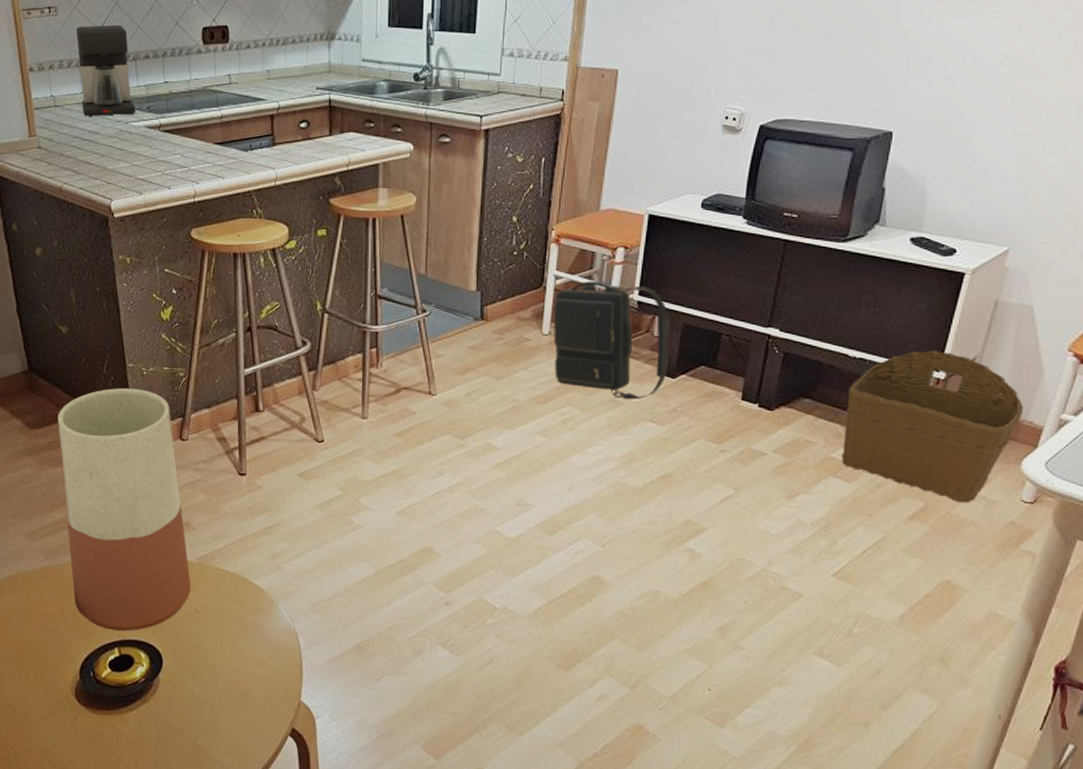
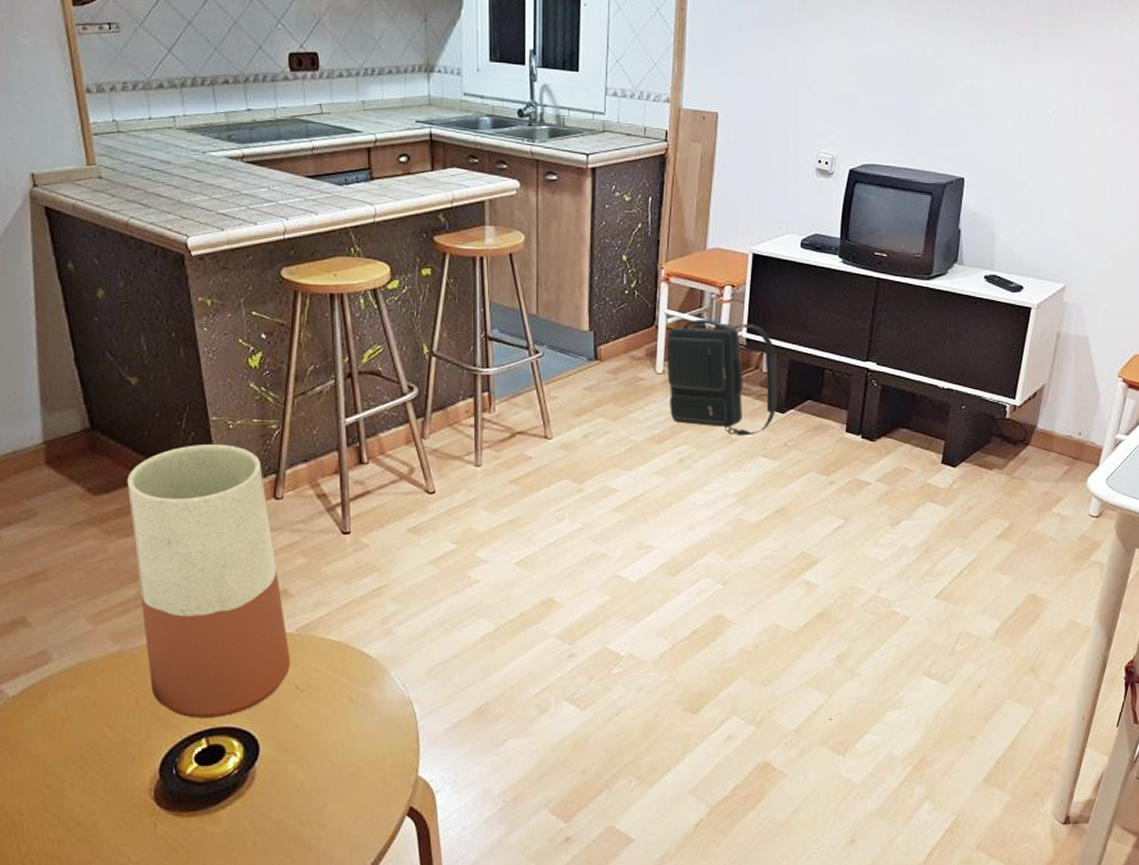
coffee maker: present [76,24,136,116] -> none [141,45,215,144]
wicker basket: present [841,350,1023,503] -> none [936,380,1086,520]

